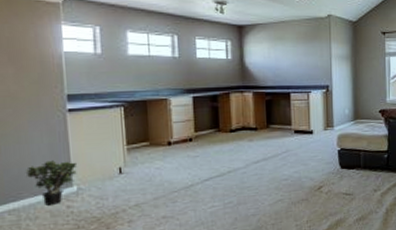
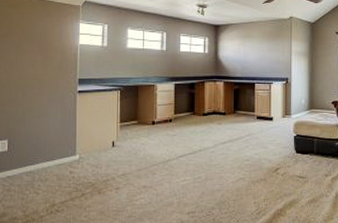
potted plant: present [25,160,78,205] -> none [42,132,81,170]

